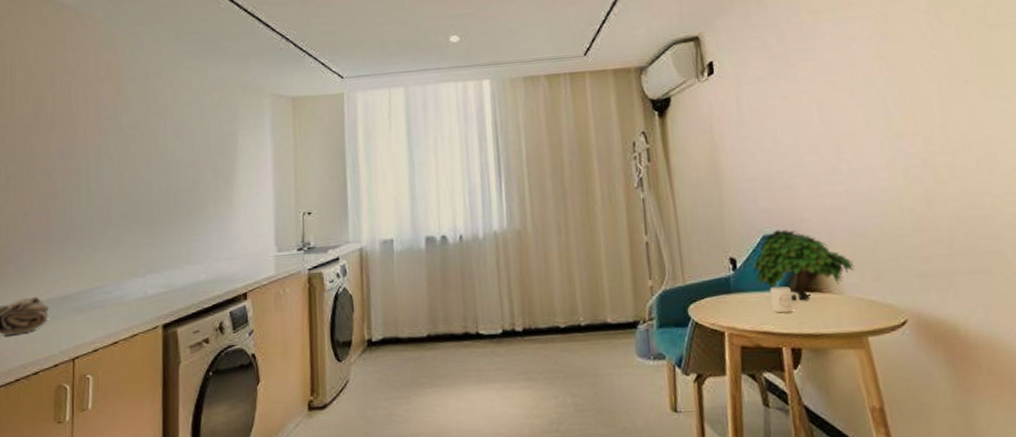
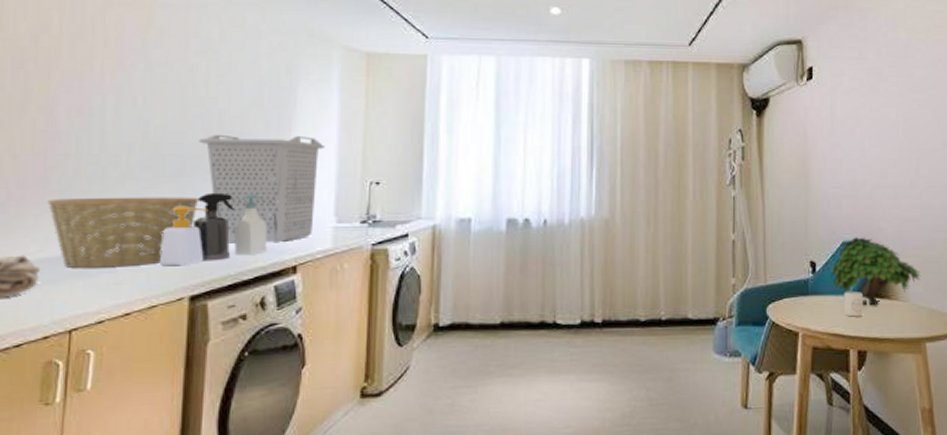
basket: none [51,237,165,305] -> present [47,197,199,268]
soap bottle: none [137,246,173,300] -> present [159,206,209,267]
laundry basket: none [161,176,263,276] -> present [198,134,325,244]
spray bottle: none [161,232,194,294] -> present [192,192,235,262]
soap bottle: none [195,231,222,286] -> present [234,194,268,255]

